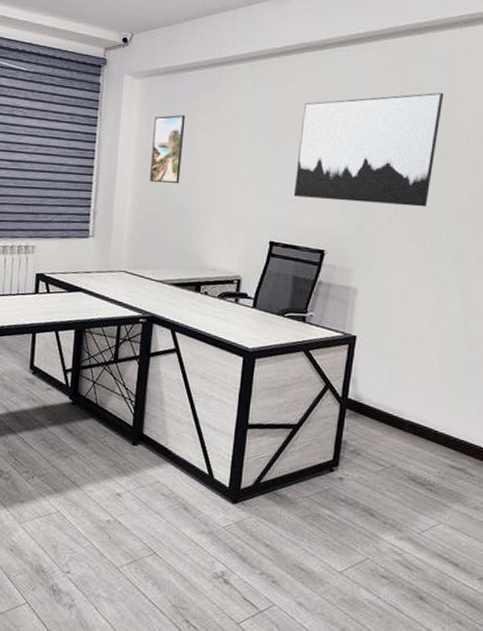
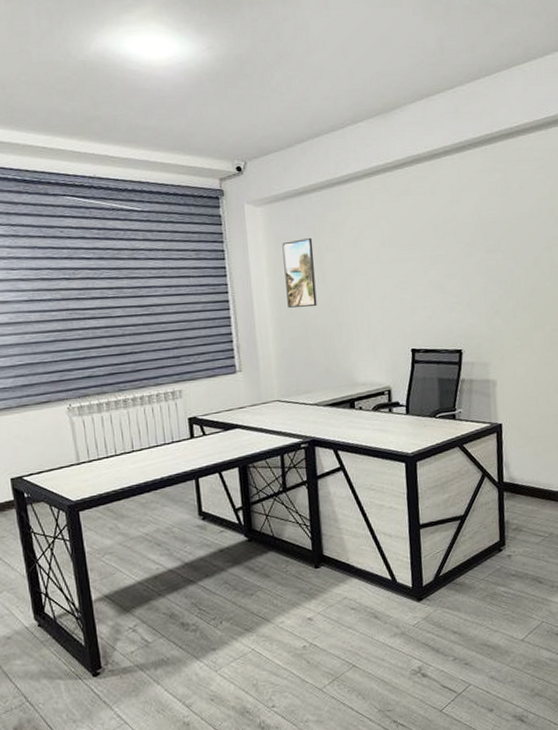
wall art: present [293,92,444,207] -> none [422,189,543,303]

